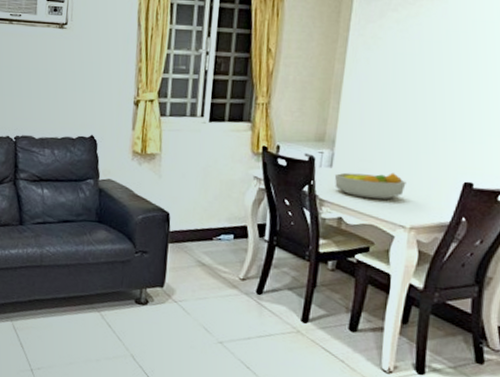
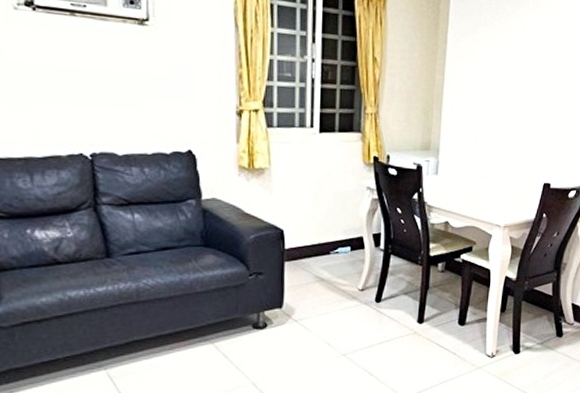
fruit bowl: present [334,172,406,200] -> none [440,177,500,203]

